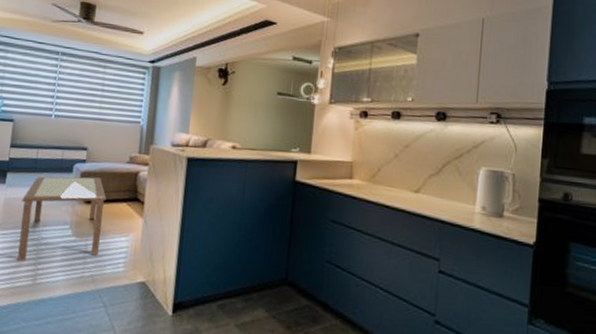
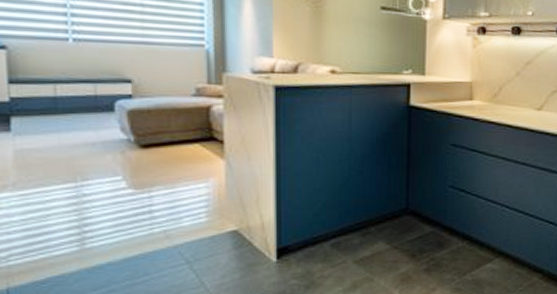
coffee table: present [17,176,107,262] -> none [42,115,171,226]

